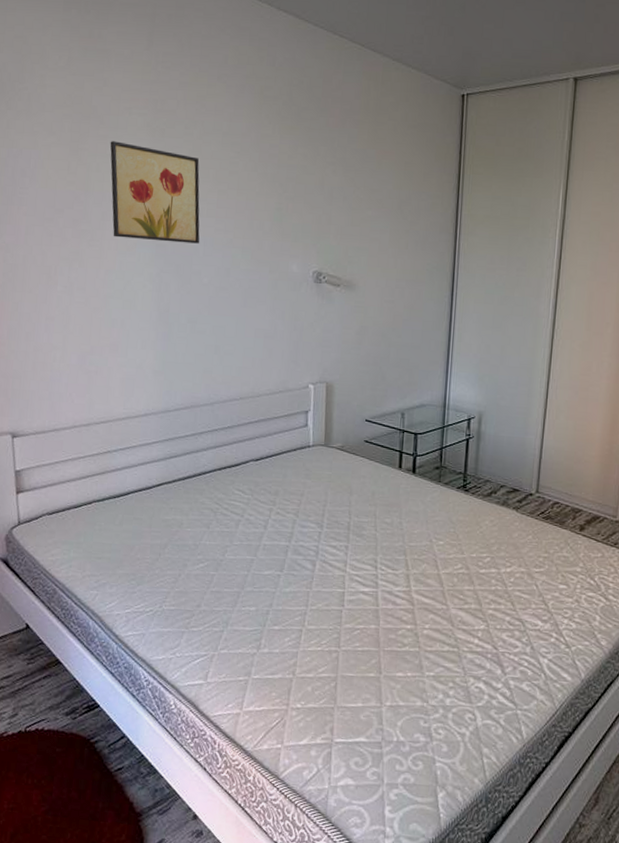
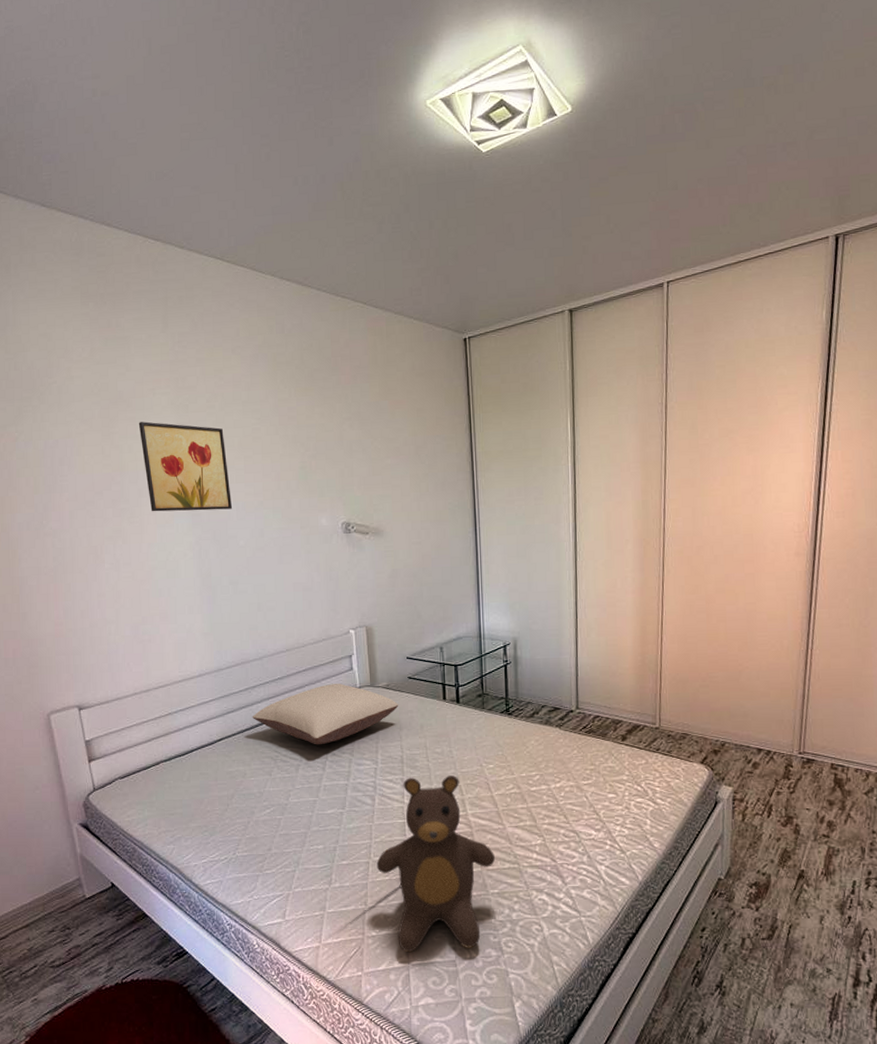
pillow: none [195,438,352,502] -> present [252,684,399,745]
teddy bear: none [309,546,435,731] -> present [376,775,495,953]

